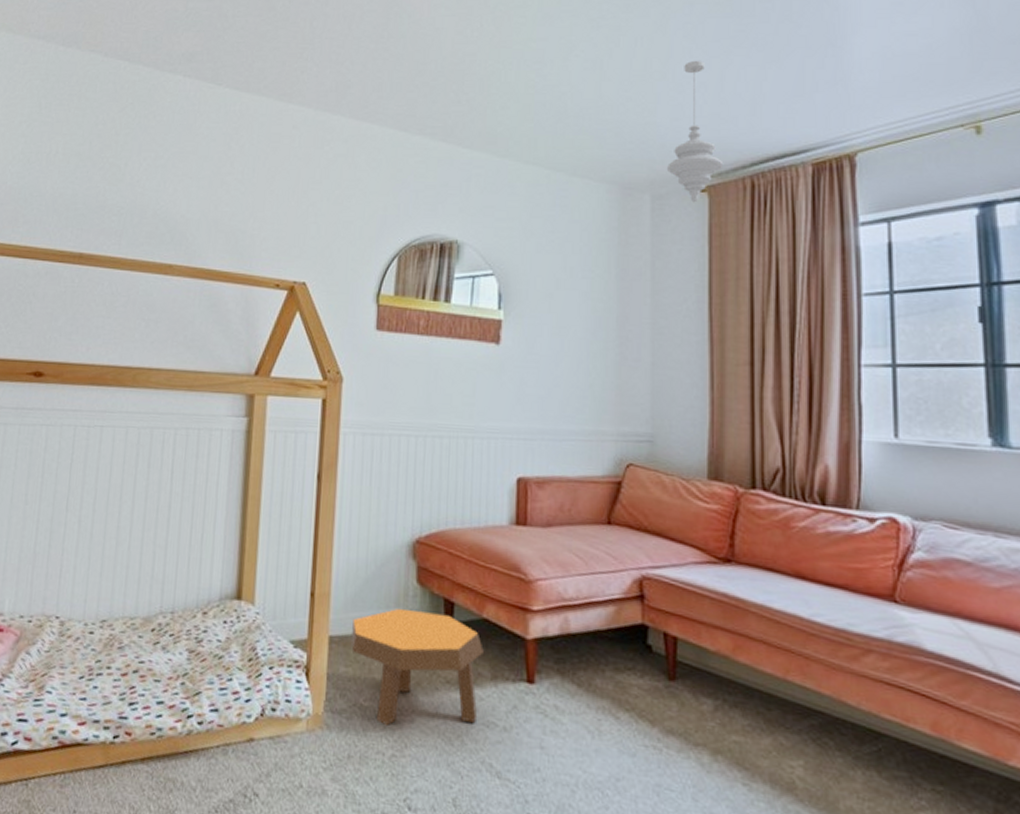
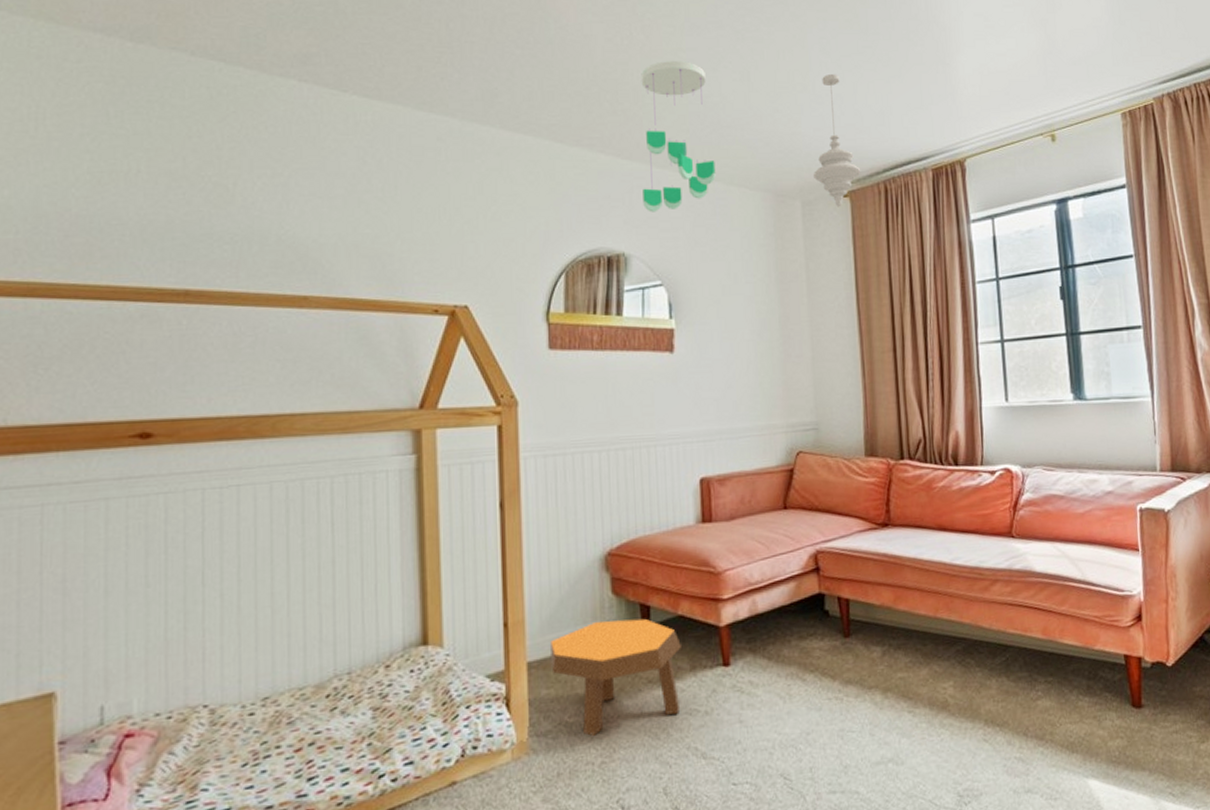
ceiling mobile: none [480,51,559,201] -> present [641,61,716,212]

